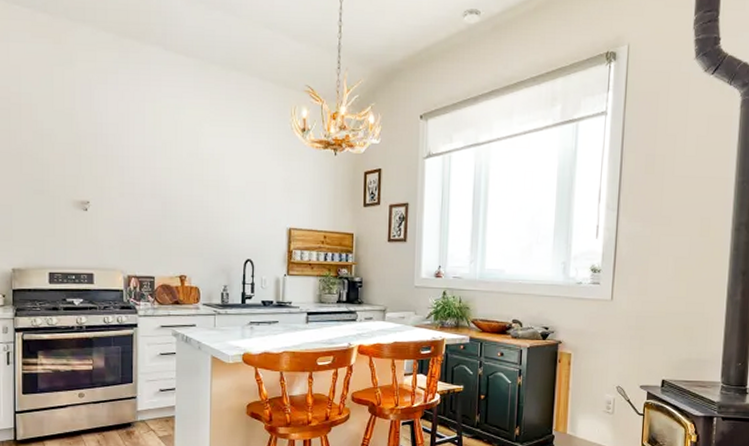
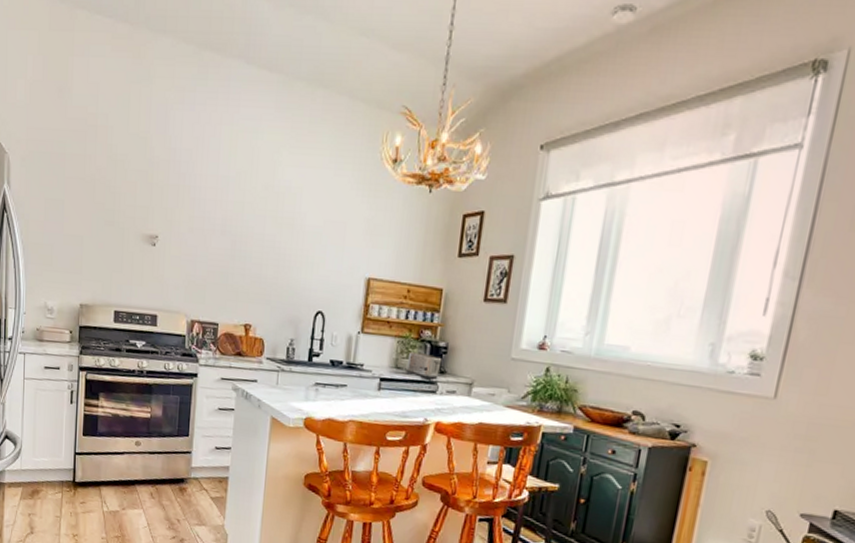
toaster: none [329,287,359,309] -> present [406,351,442,379]

